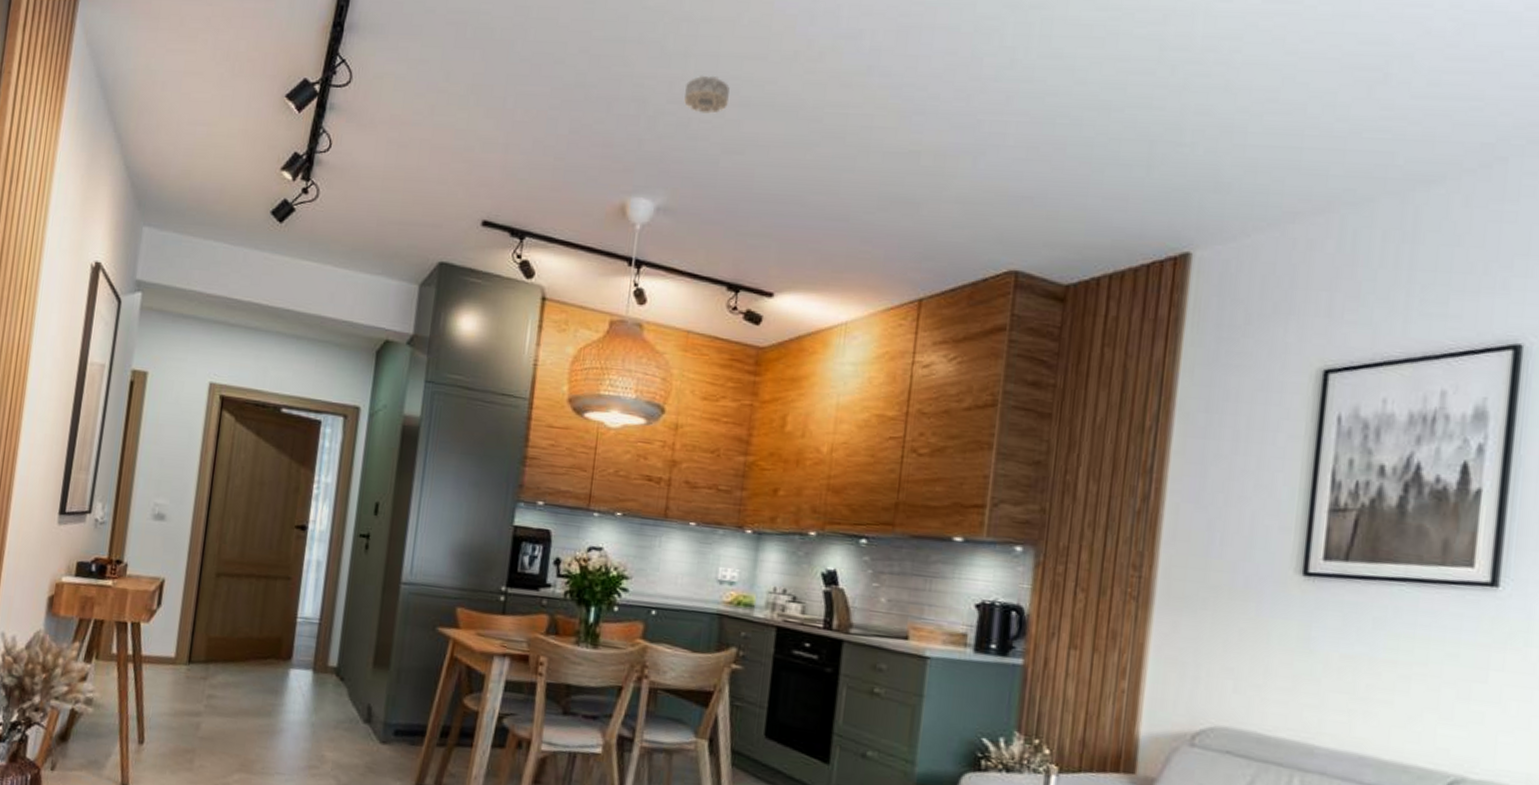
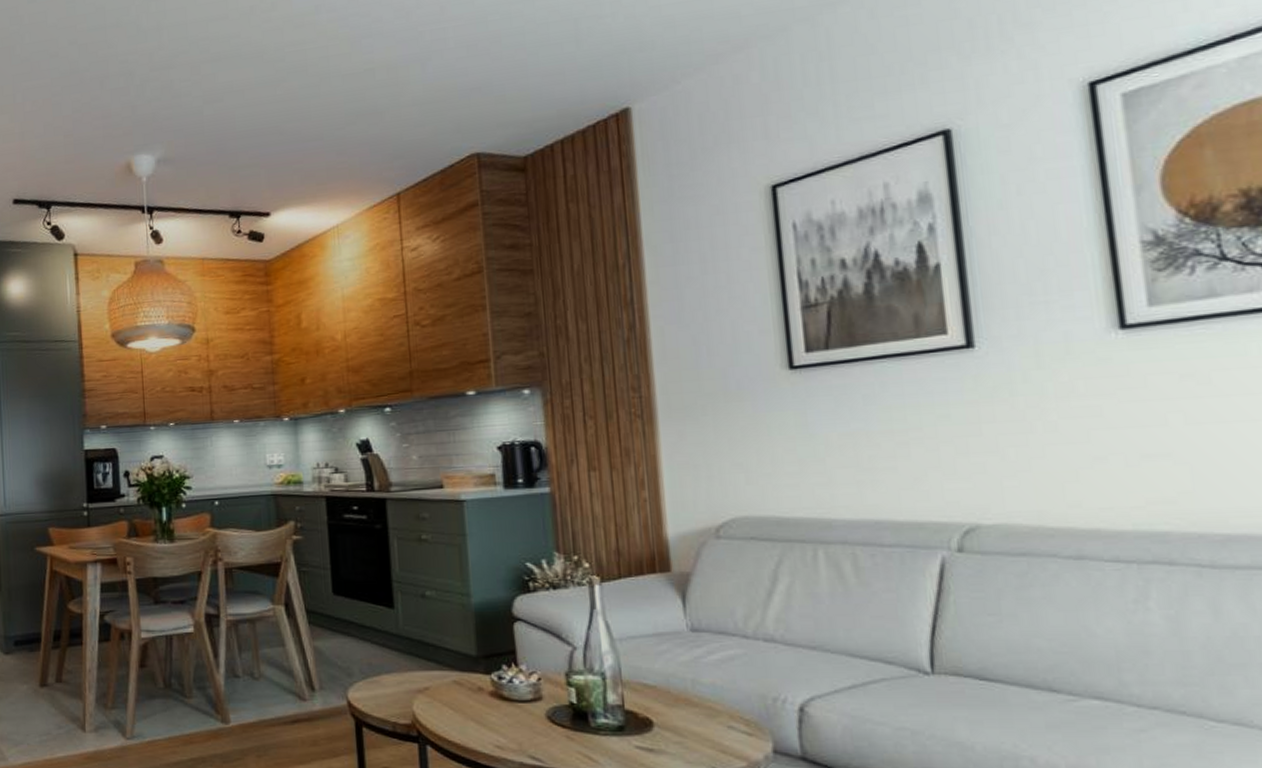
smoke detector: present [684,75,730,114] -> none [162,40,202,74]

